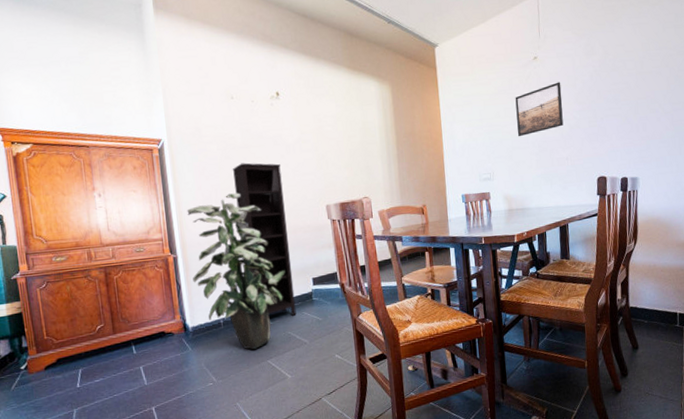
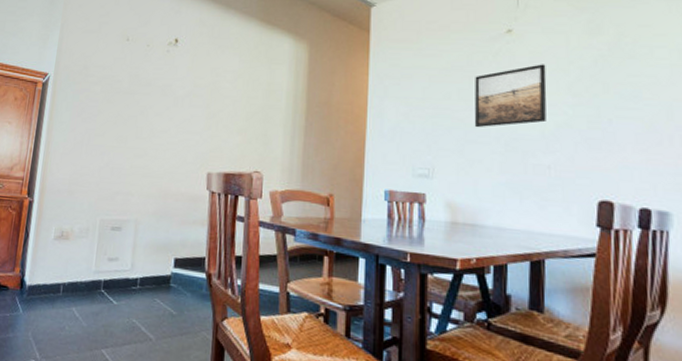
indoor plant: present [187,193,285,350] -> none [43,141,145,331]
bookcase: present [232,162,297,316] -> none [103,109,164,300]

